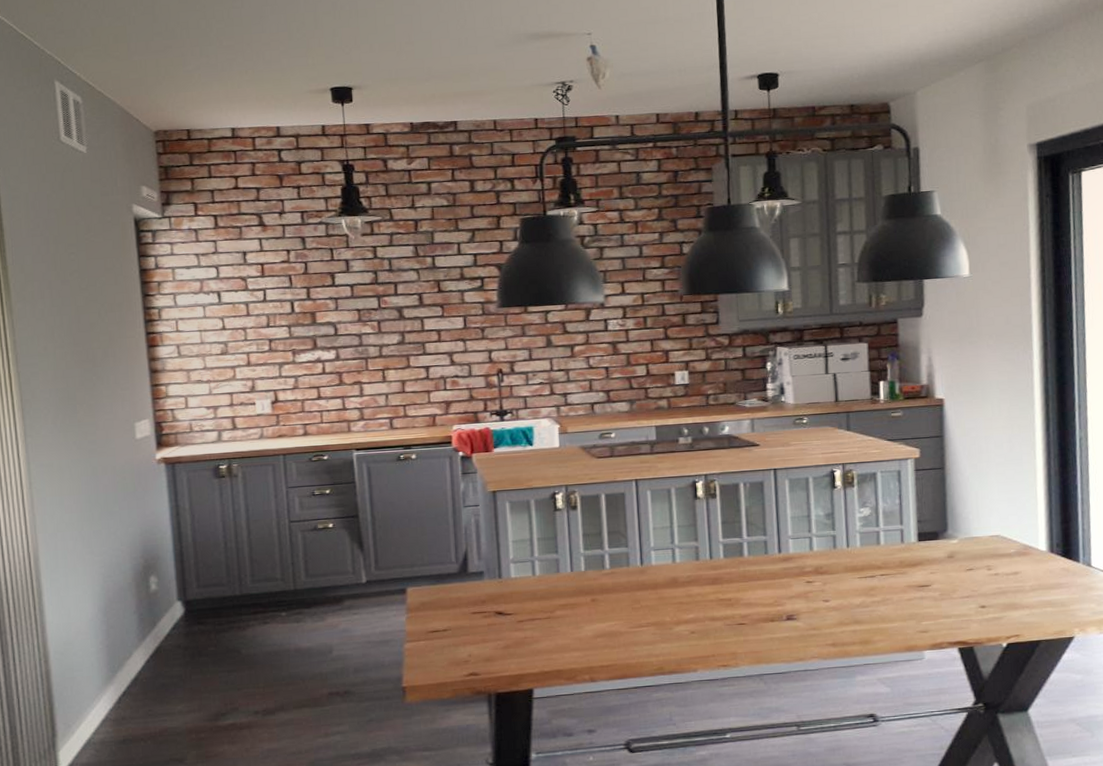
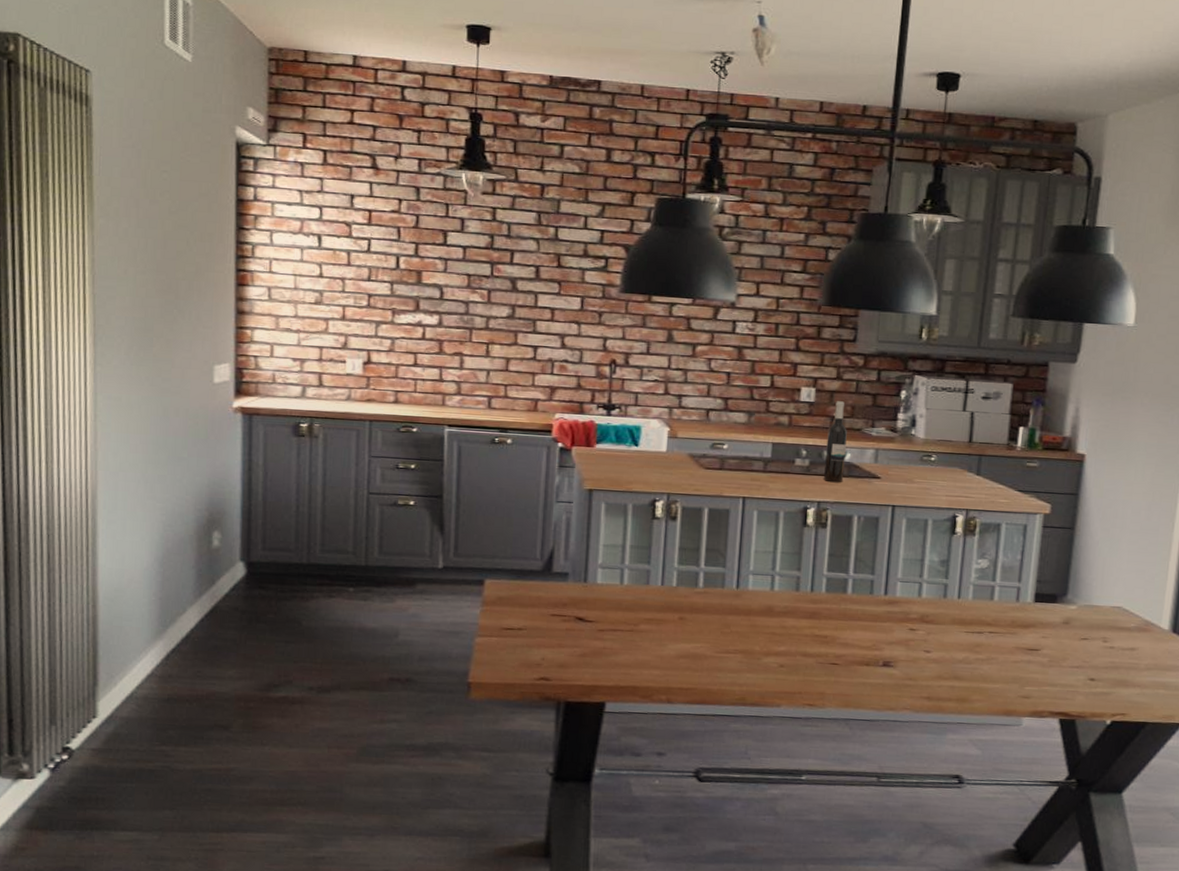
wine bottle: none [704,379,726,456] -> present [823,401,847,483]

